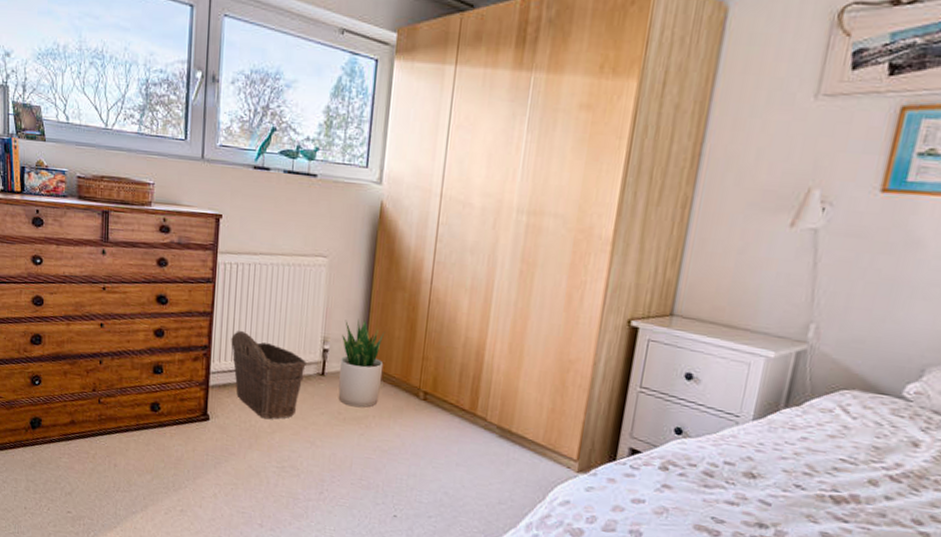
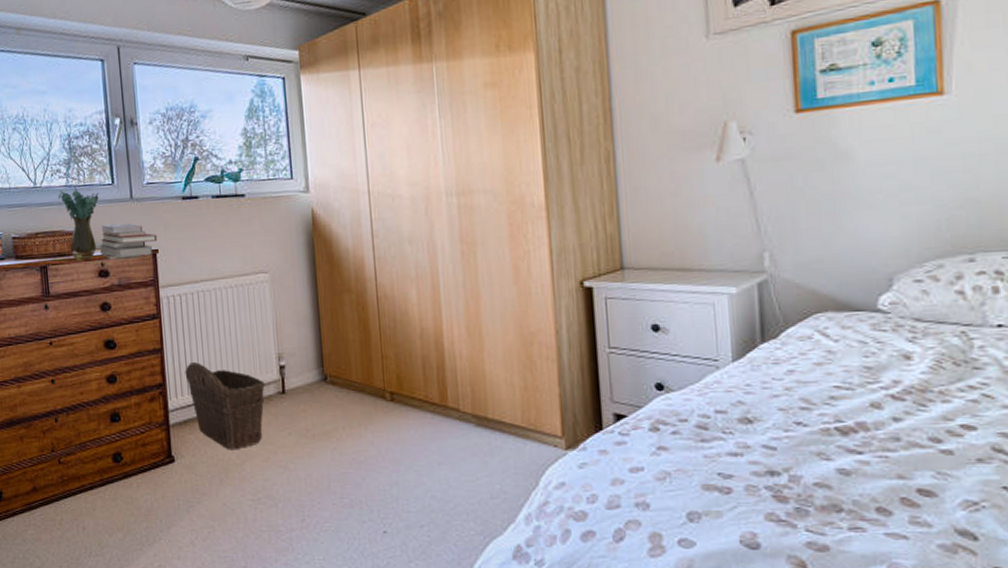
vase: none [128,136,170,214] -> present [58,187,99,262]
books: none [163,179,223,220] -> present [99,223,158,260]
planter: present [338,318,386,408] -> none [296,328,345,421]

